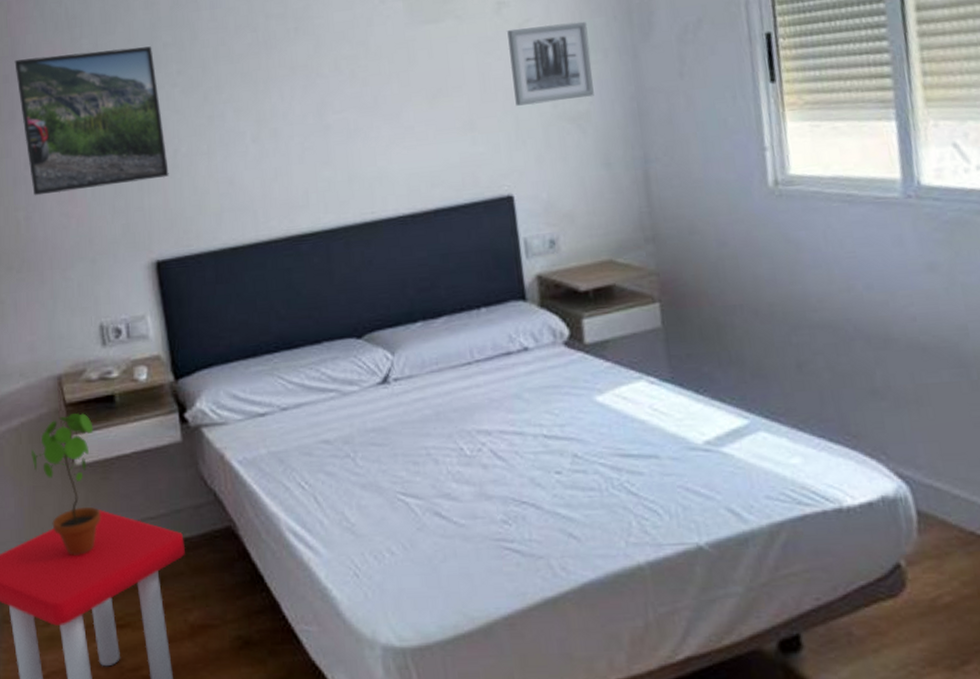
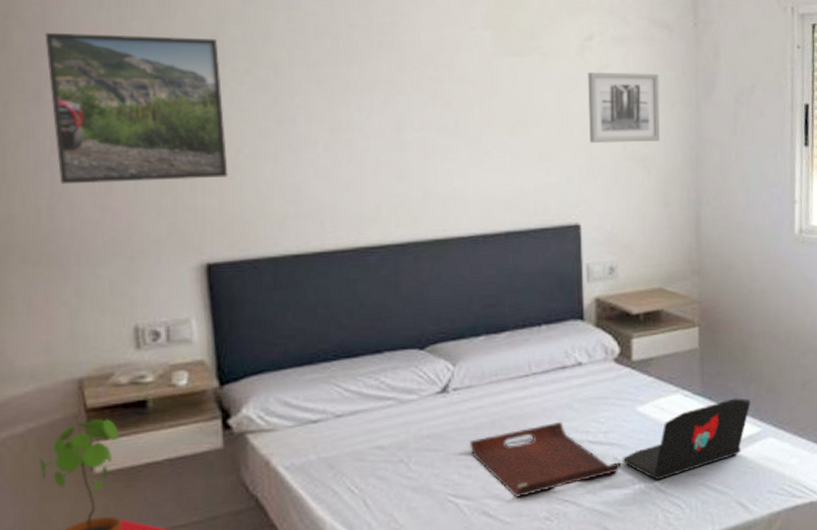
serving tray: none [415,413,583,497] -> present [469,421,621,497]
laptop: none [583,384,733,481] -> present [622,398,751,481]

